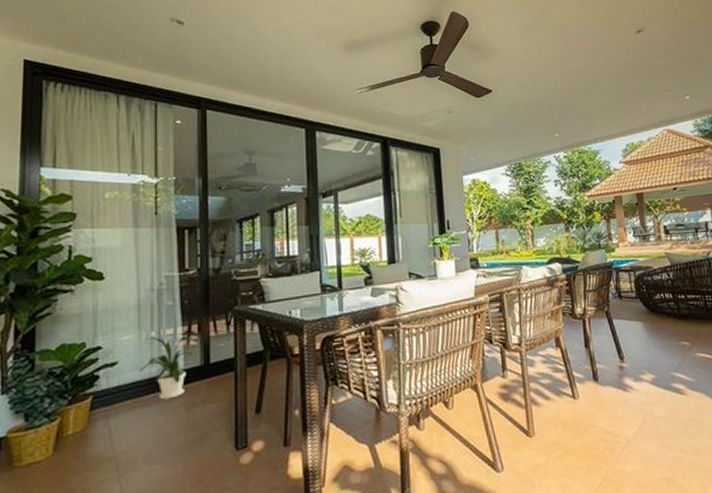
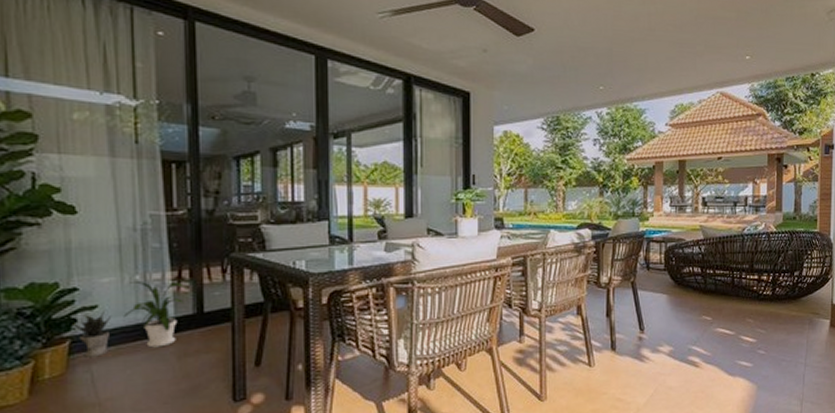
potted plant: none [96,365,130,412] -> present [73,309,112,357]

